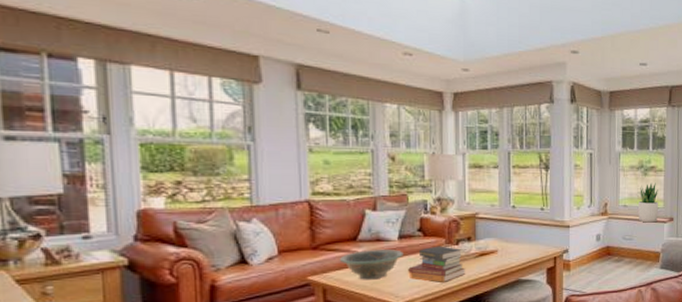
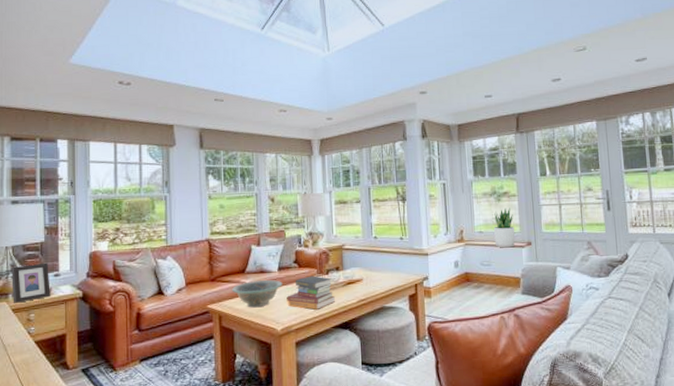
picture frame: none [10,221,78,272] -> present [11,262,50,303]

